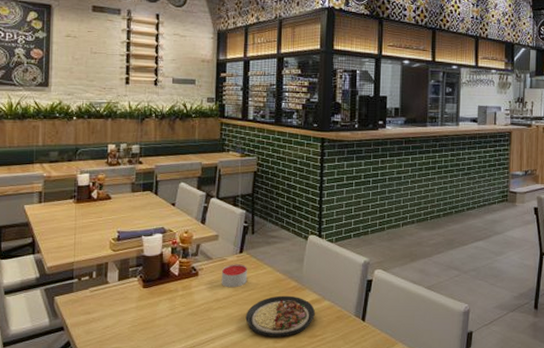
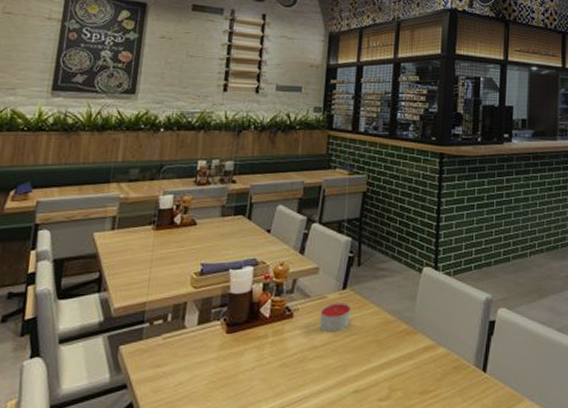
plate: present [245,295,315,337] -> none [346,341,428,394]

